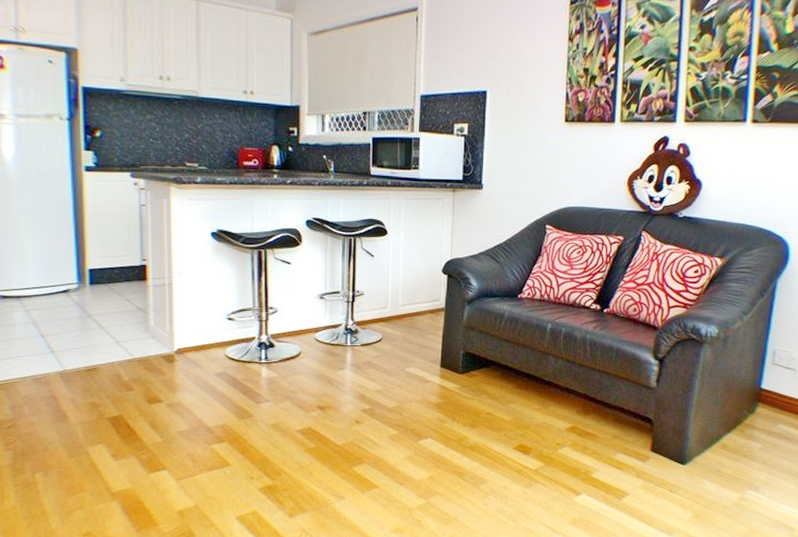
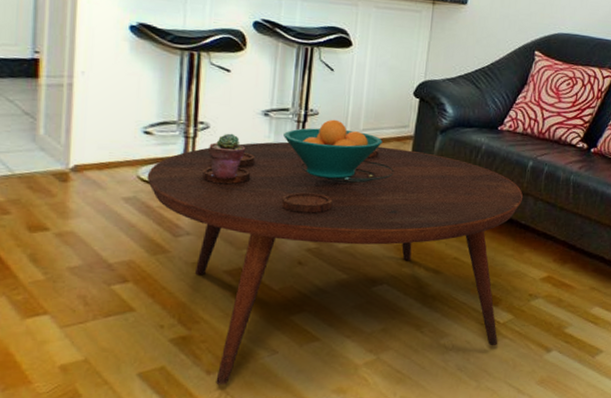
coffee table: none [232,319,545,526] -> present [146,141,524,385]
potted succulent: none [278,315,307,354] -> present [208,133,246,179]
fruit bowl: none [337,298,419,349] -> present [284,119,383,179]

